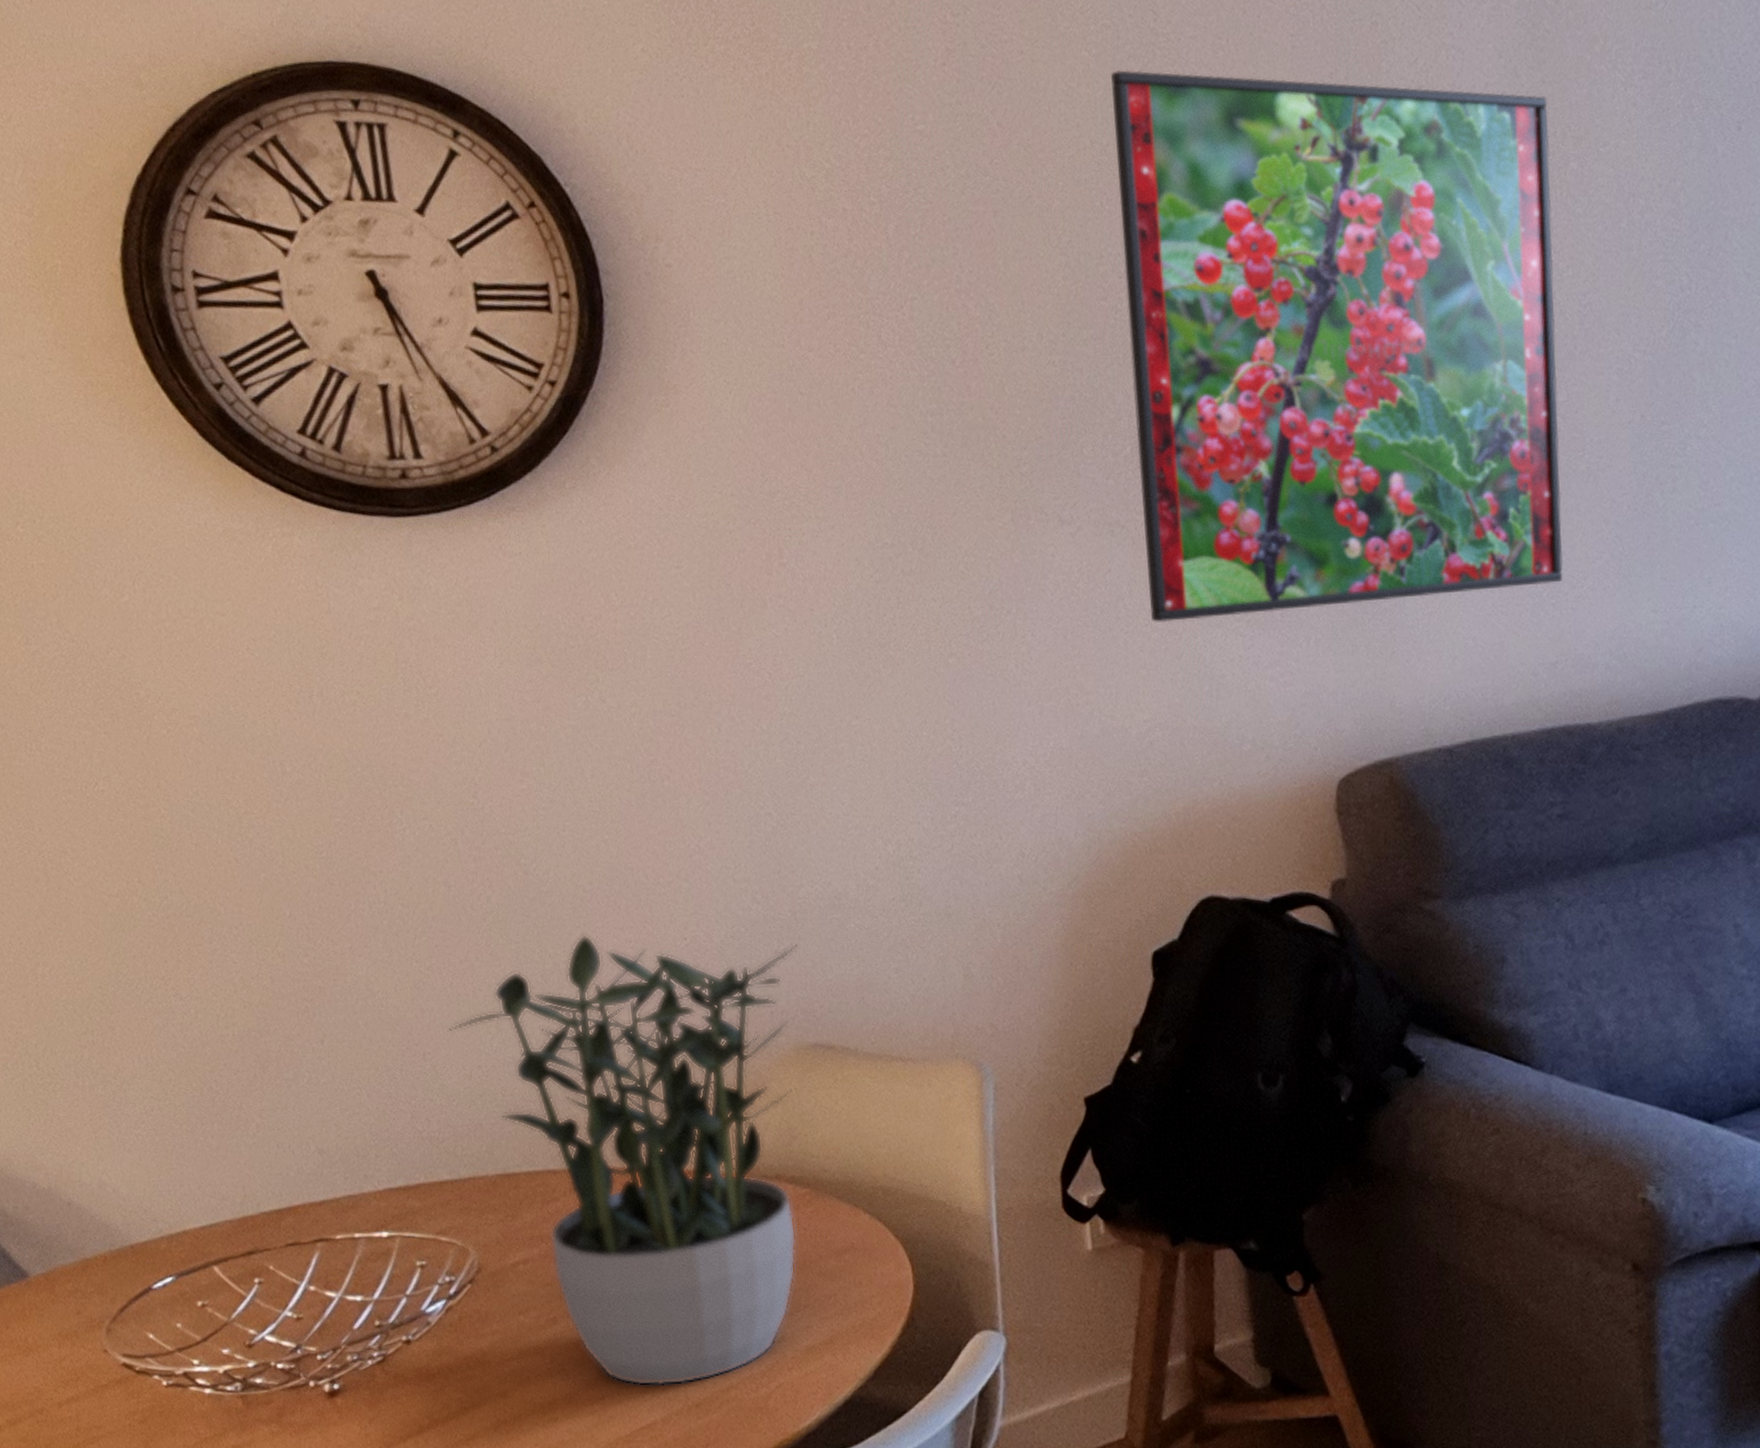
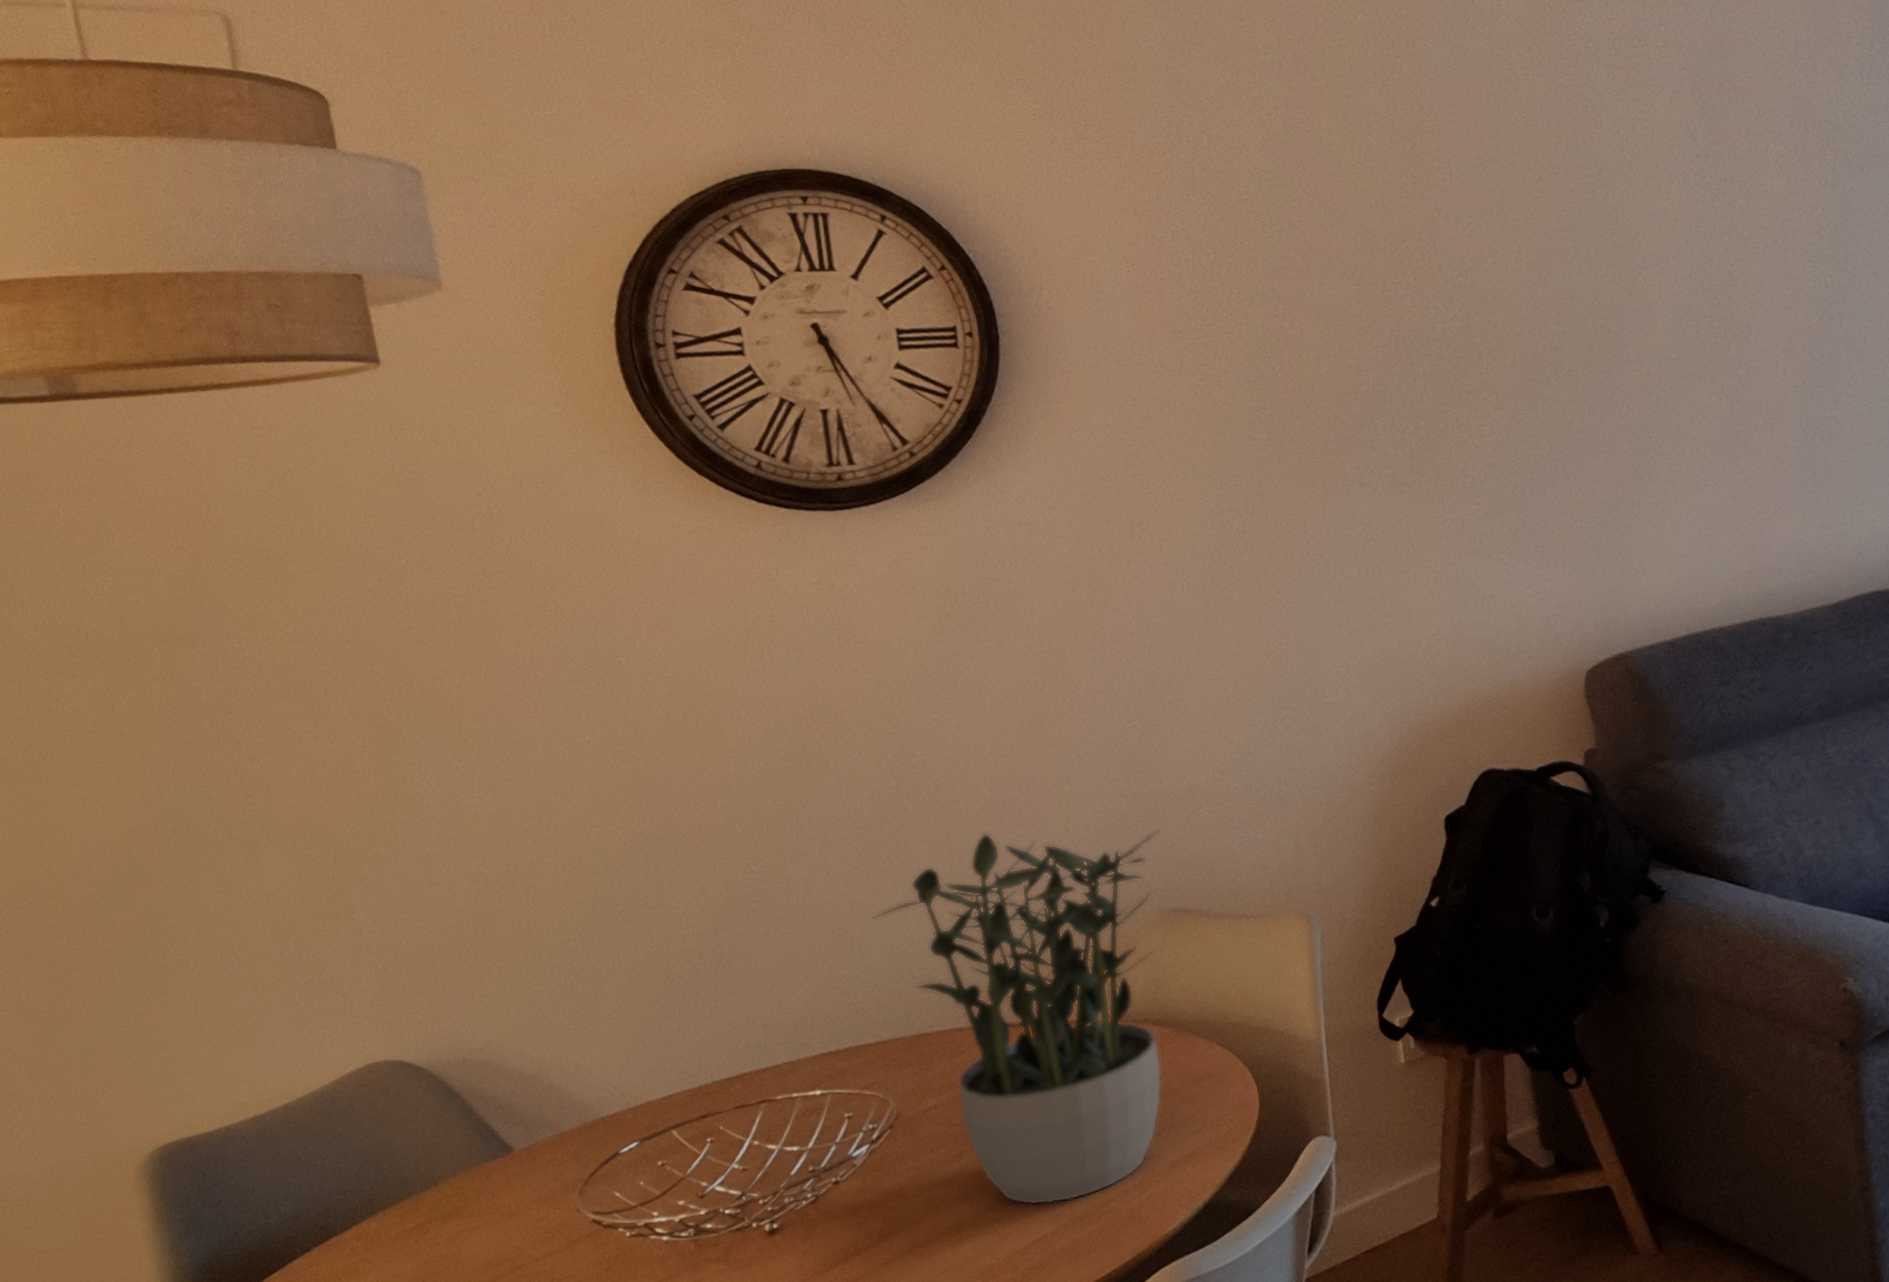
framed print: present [1111,69,1563,622] -> none [1389,148,1752,558]

